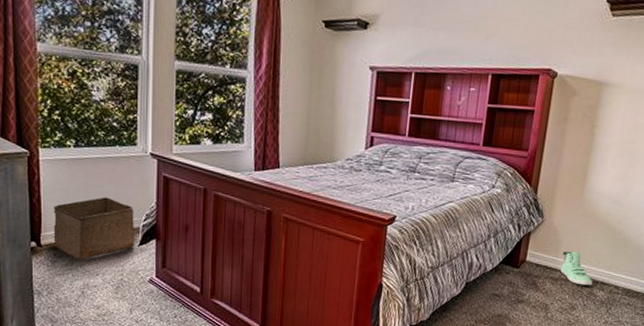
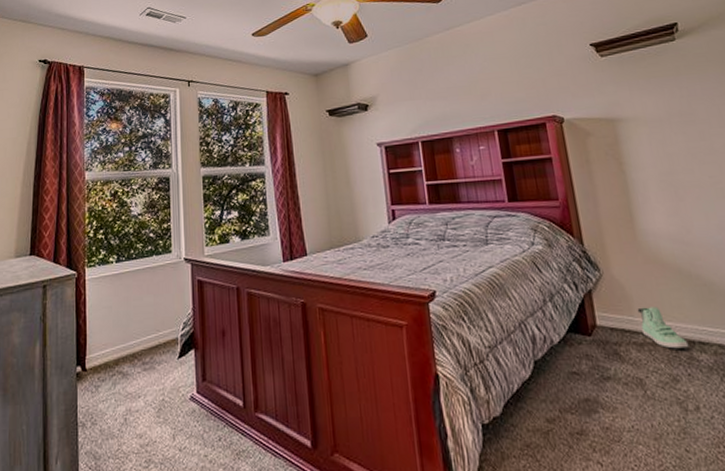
storage bin: present [53,197,135,261] -> none [97,309,175,383]

